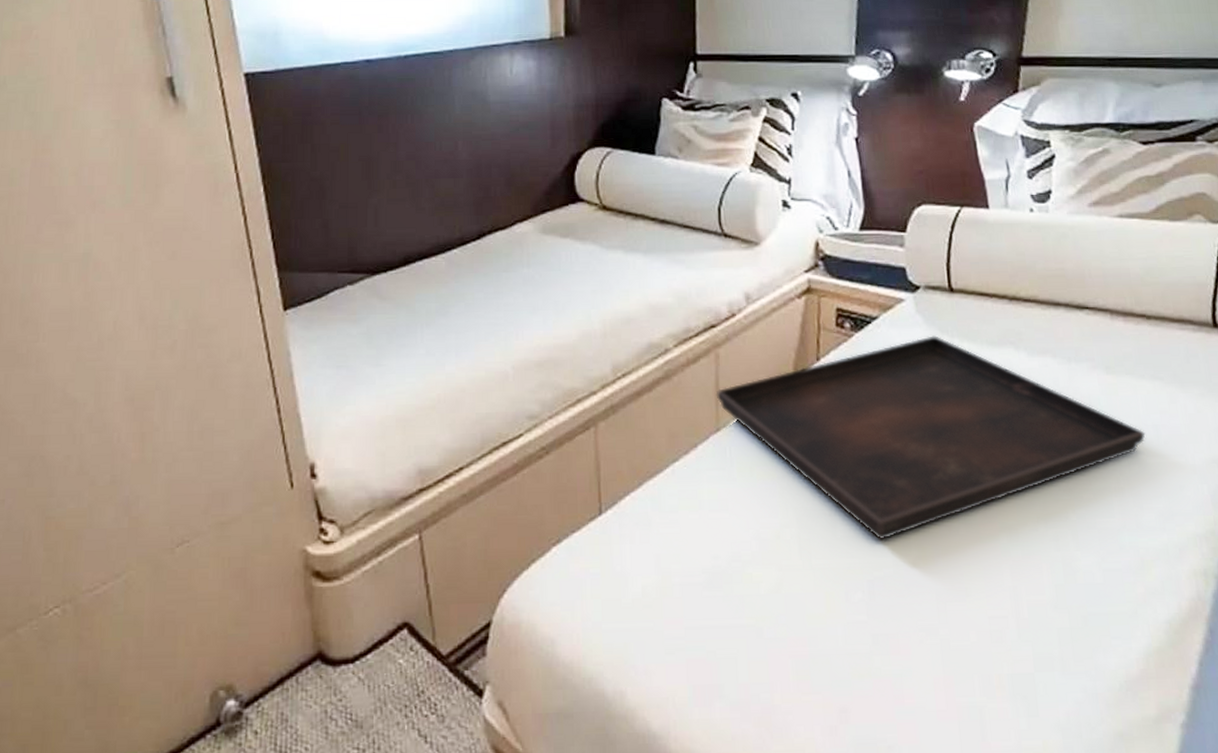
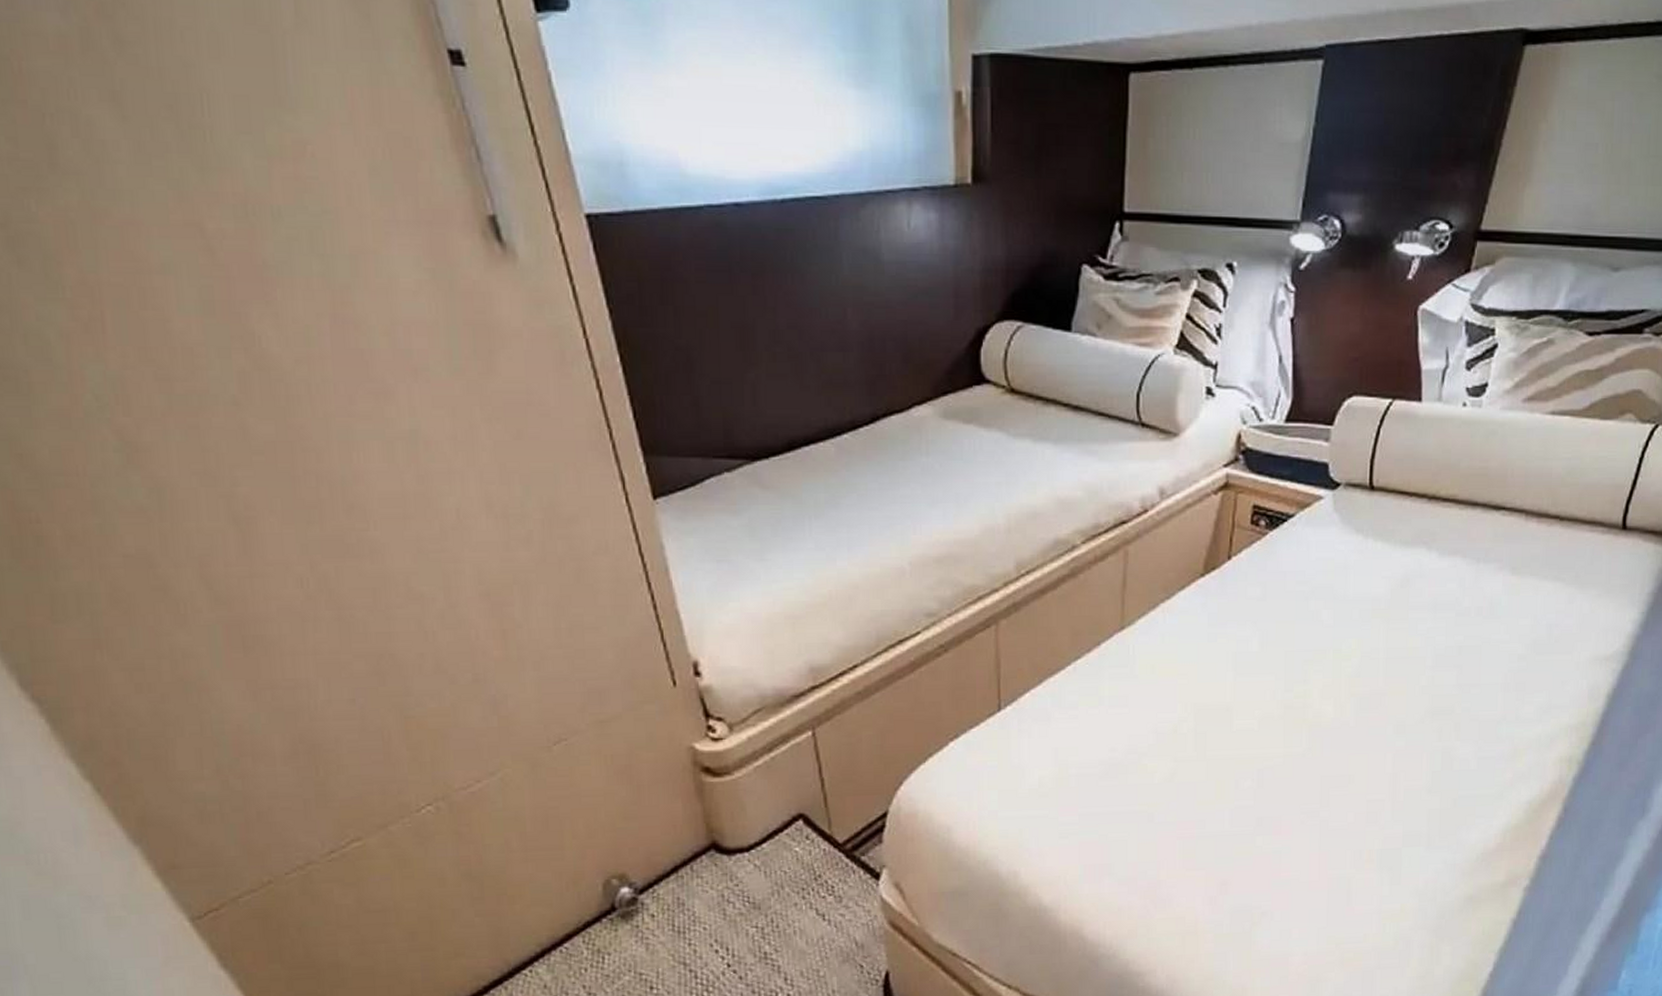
serving tray: present [715,335,1146,539] -> none [1122,535,1539,732]

